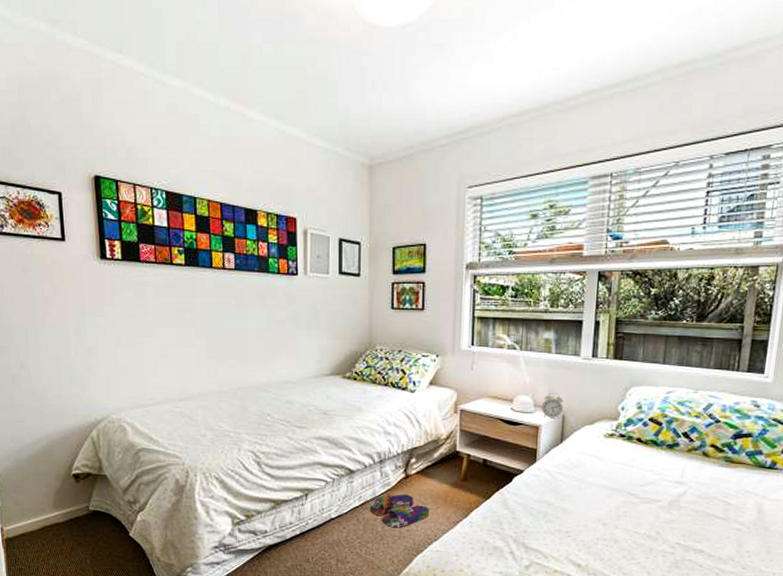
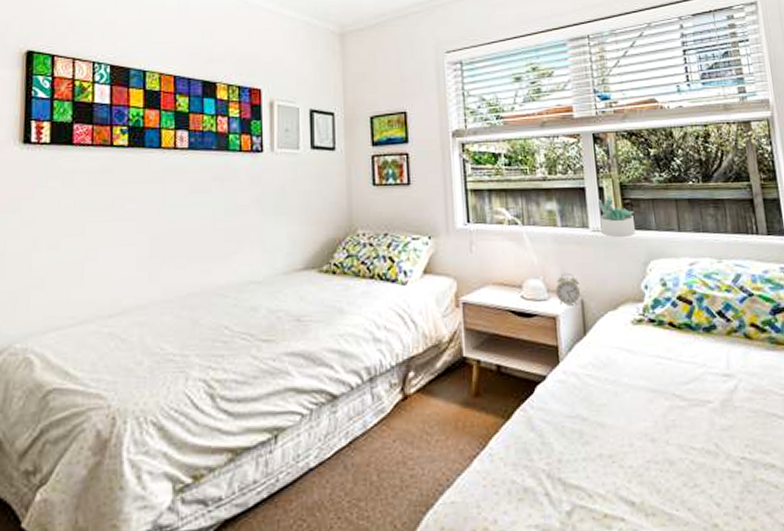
slippers: present [369,494,430,528] -> none [359,422,438,475]
succulent plant: none [591,329,625,366] -> present [597,196,636,238]

